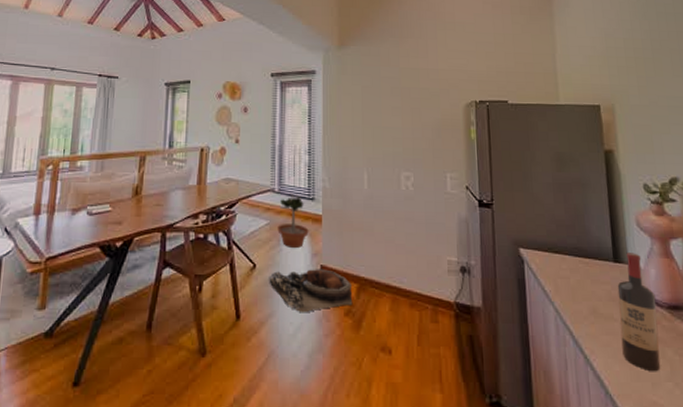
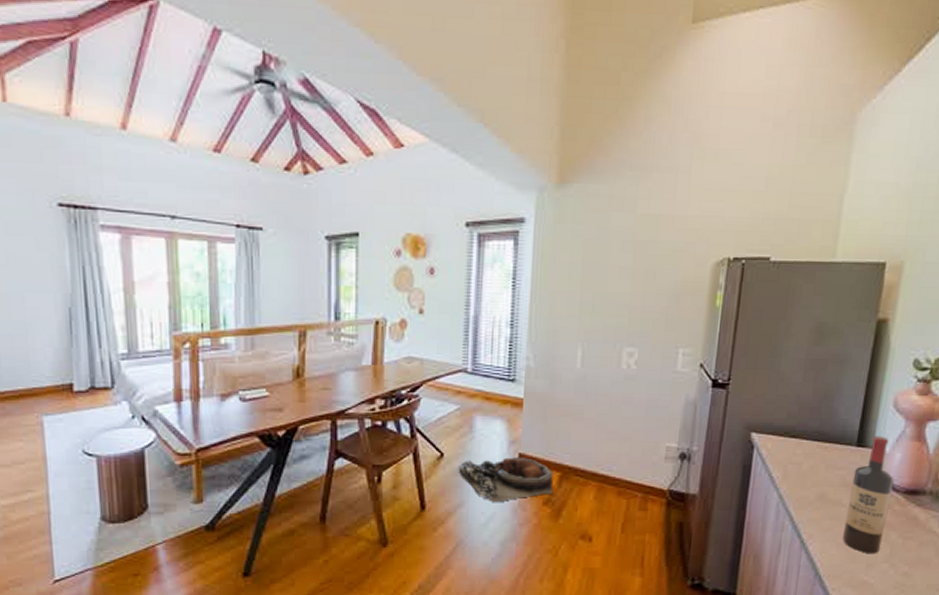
potted tree: present [277,192,309,248] -> none [469,373,507,435]

